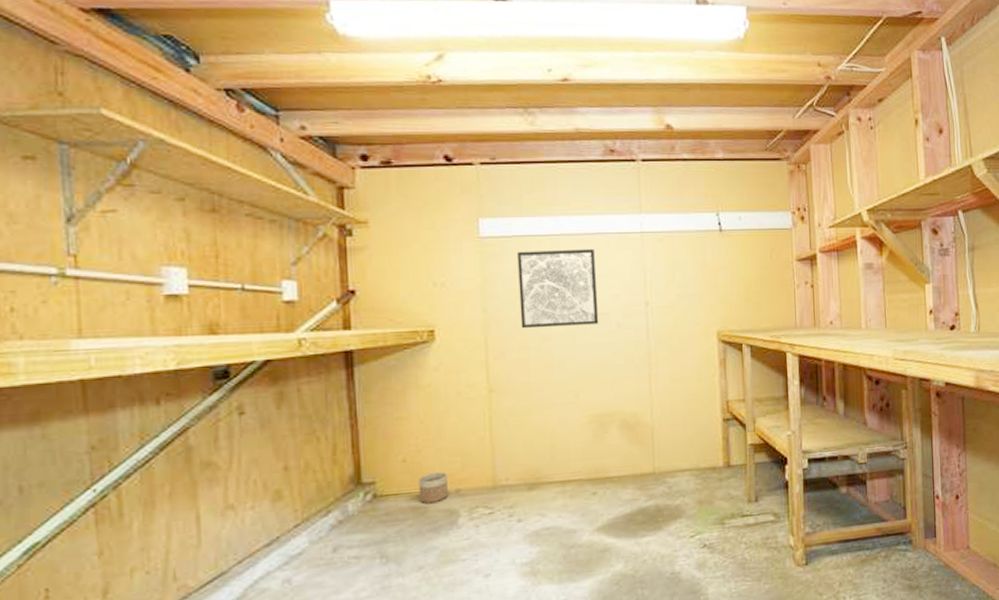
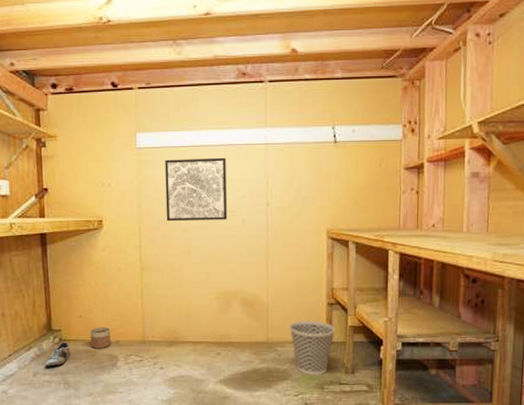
shoe: none [351,498,390,537] -> present [45,342,71,367]
wastebasket: none [679,440,734,509] -> present [289,320,336,375]

